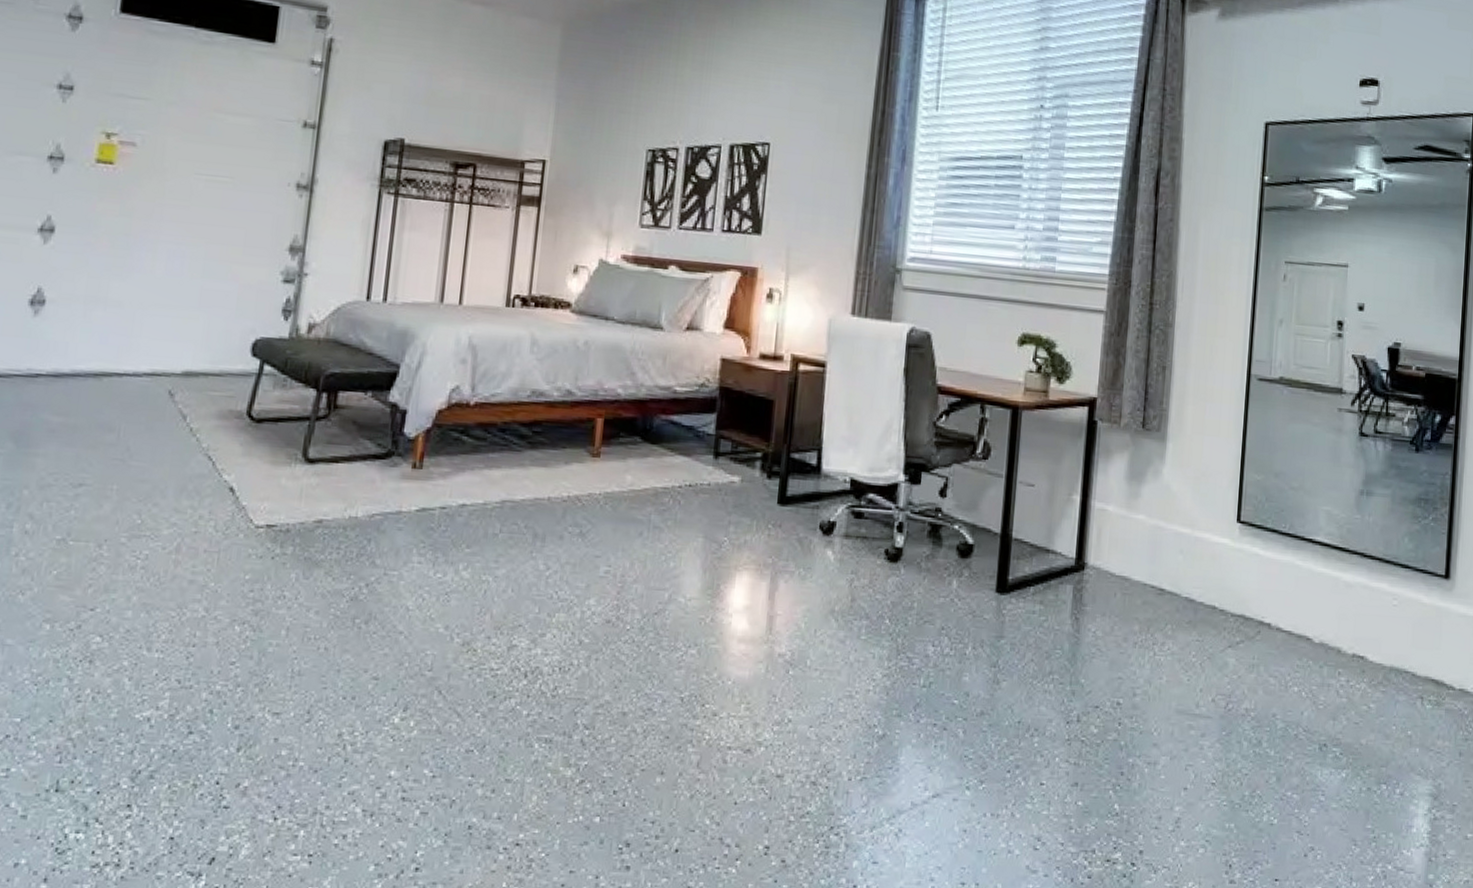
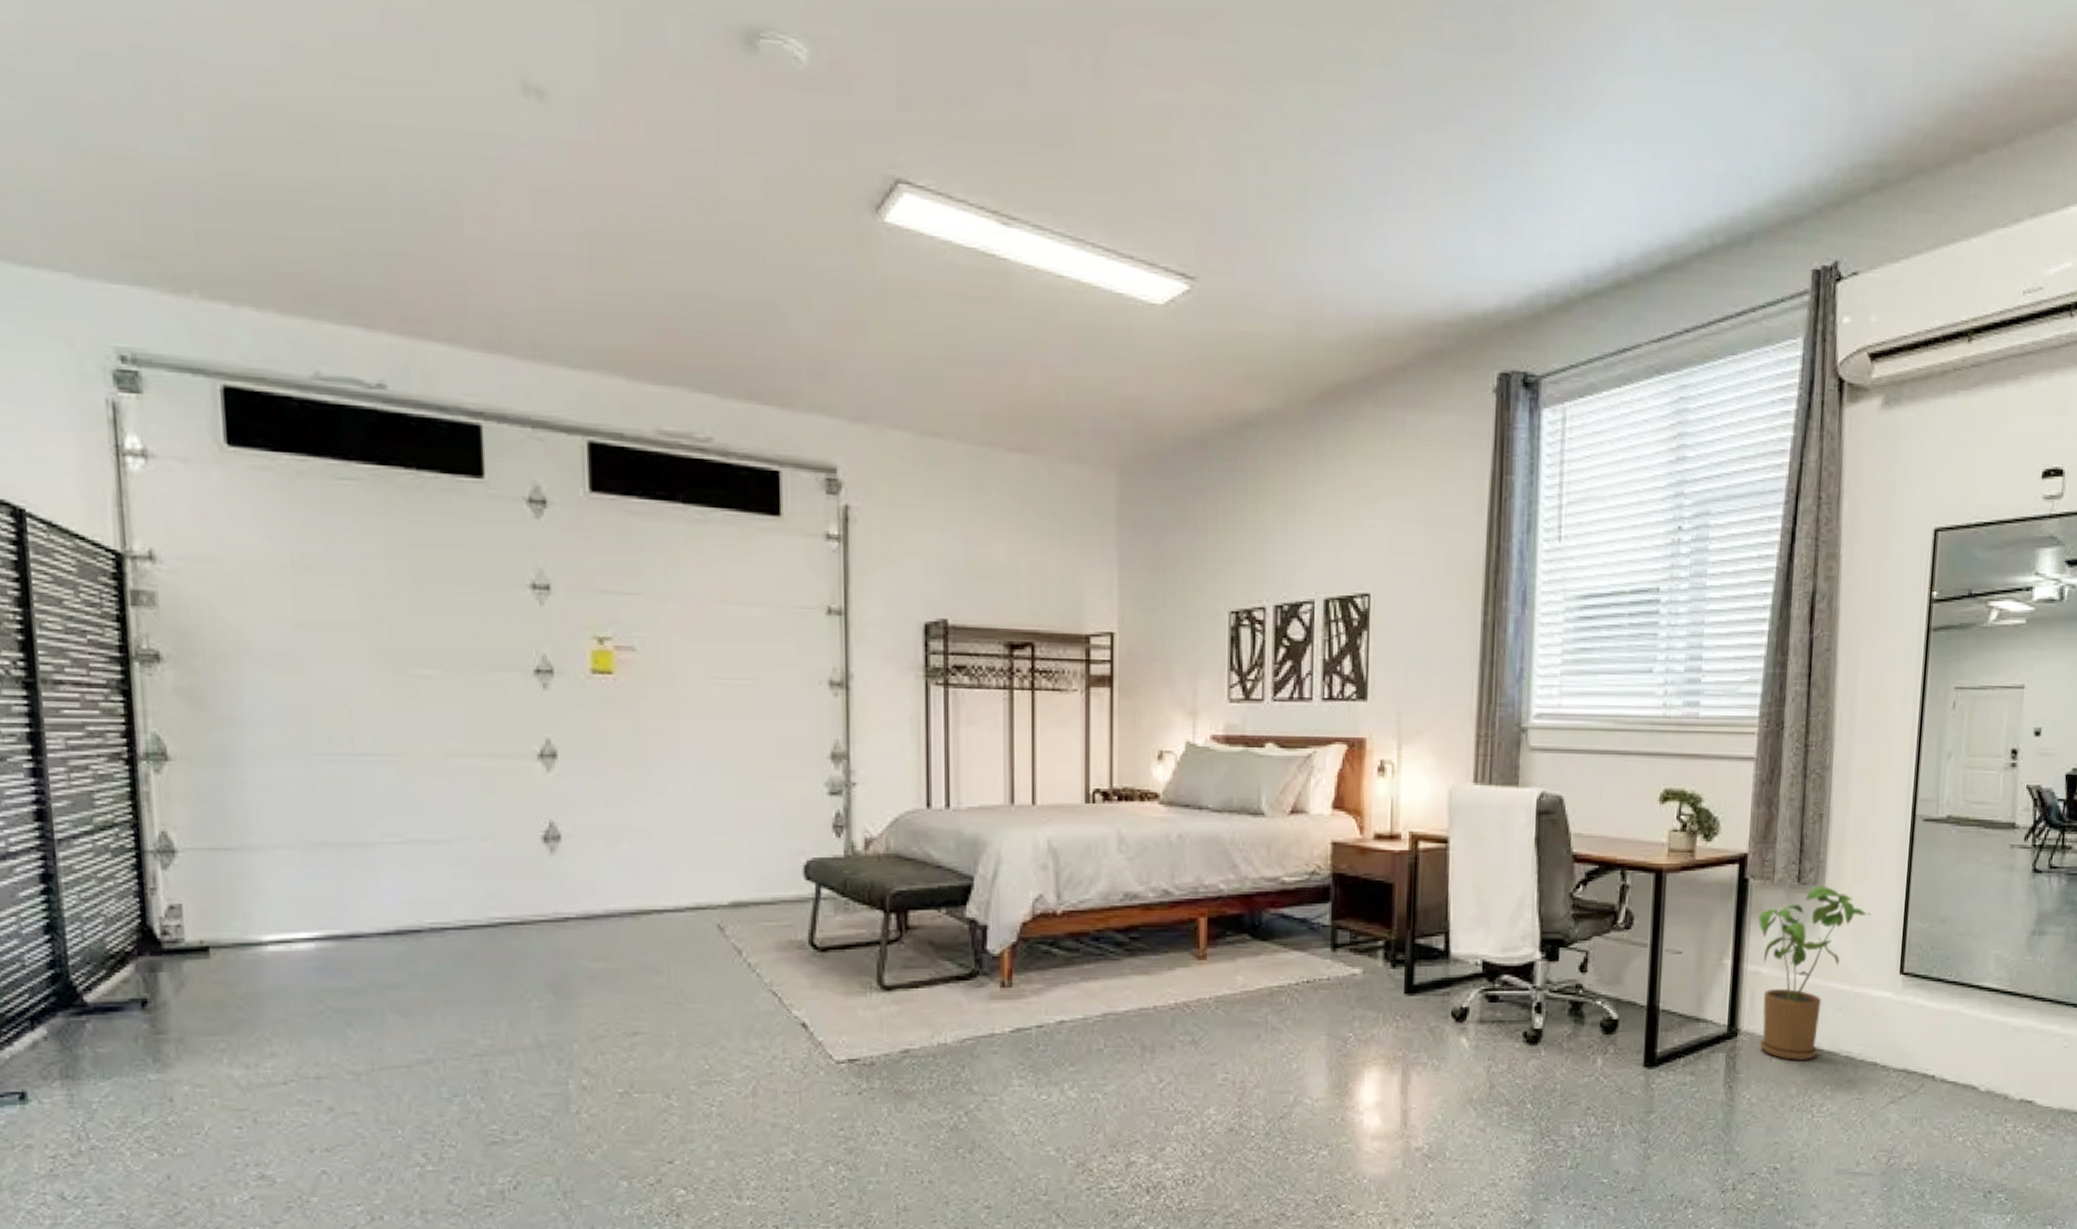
house plant: none [1104,432,1210,599] -> present [1758,885,1871,1062]

